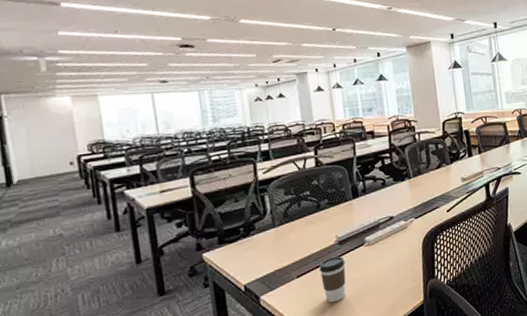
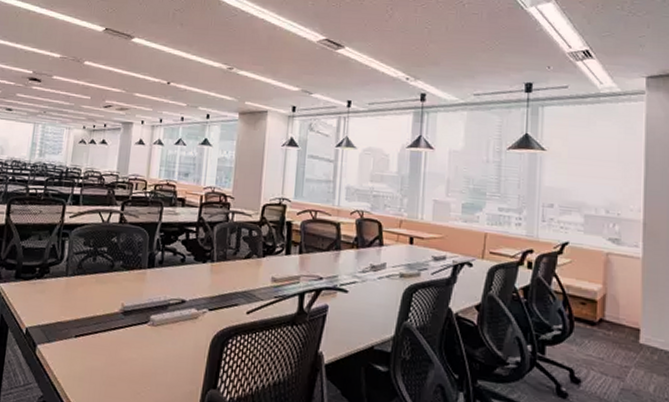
coffee cup: present [318,255,346,303] -> none [97,325,125,378]

